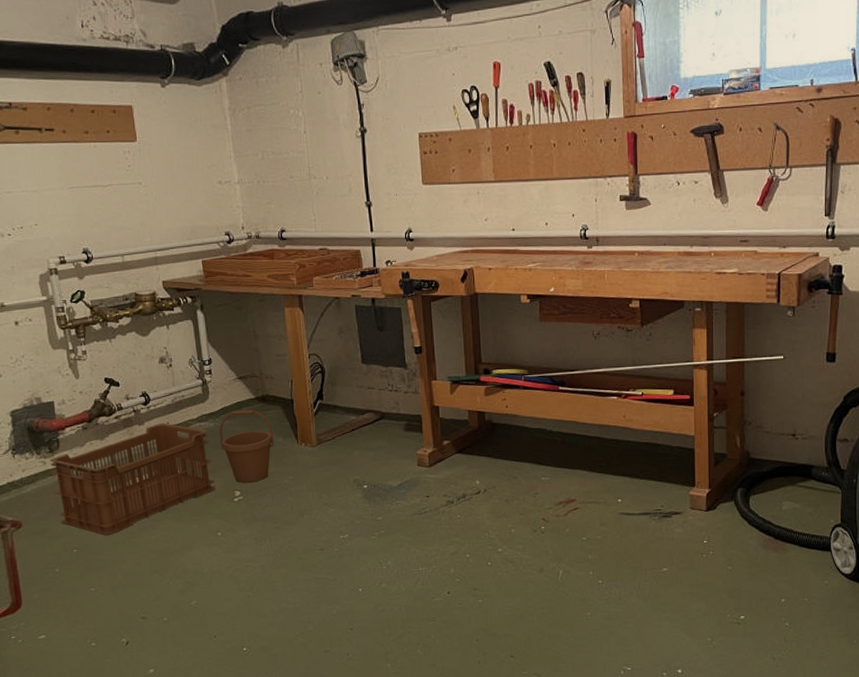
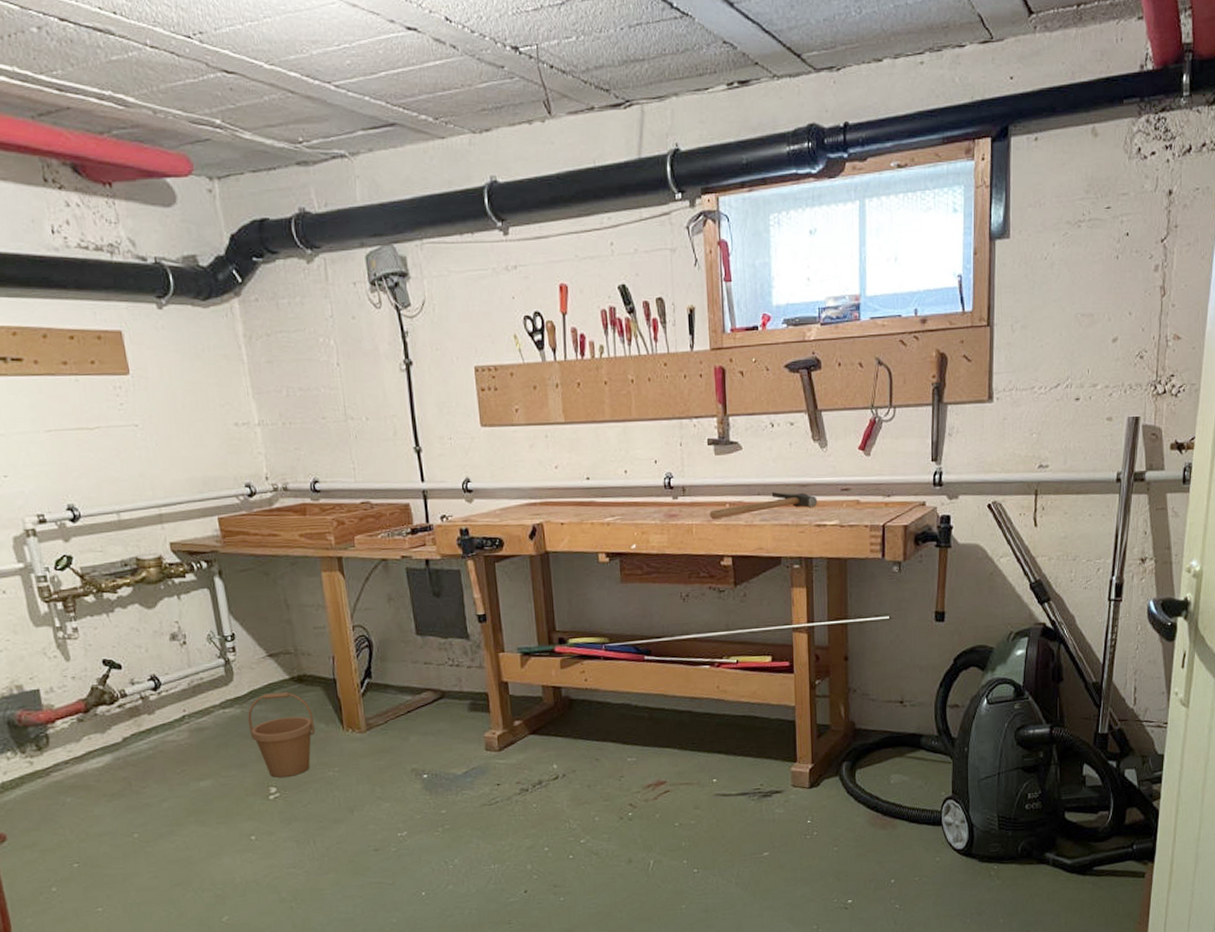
plastic crate: present [49,423,216,535] -> none [37,711,247,845]
claw hammer: none [620,243,719,267] -> present [709,492,818,520]

